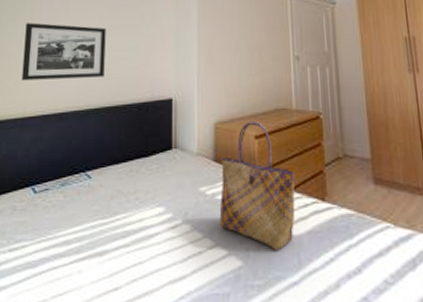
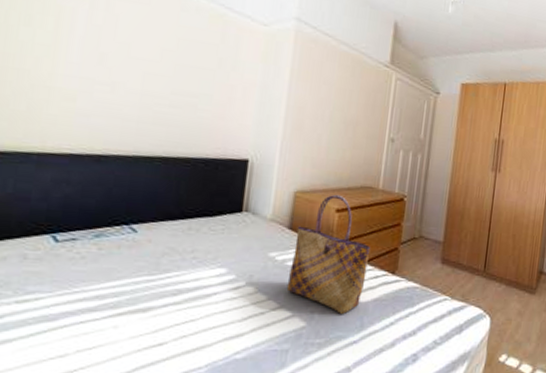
picture frame: present [21,23,106,81] -> none [39,34,170,122]

